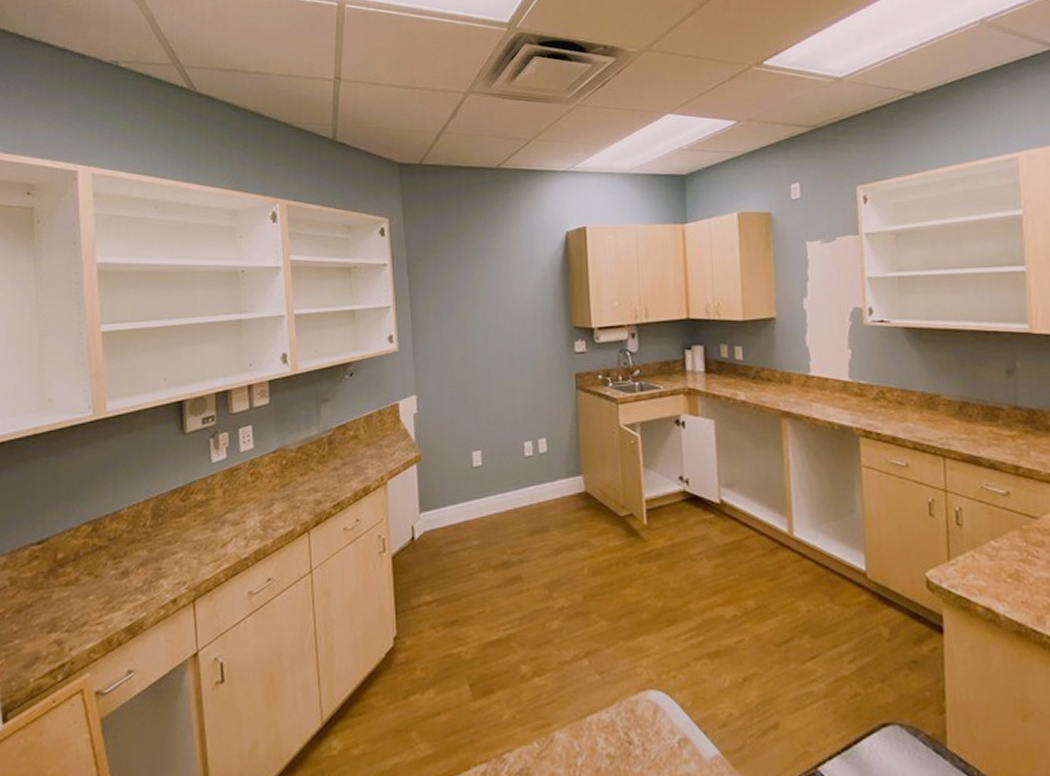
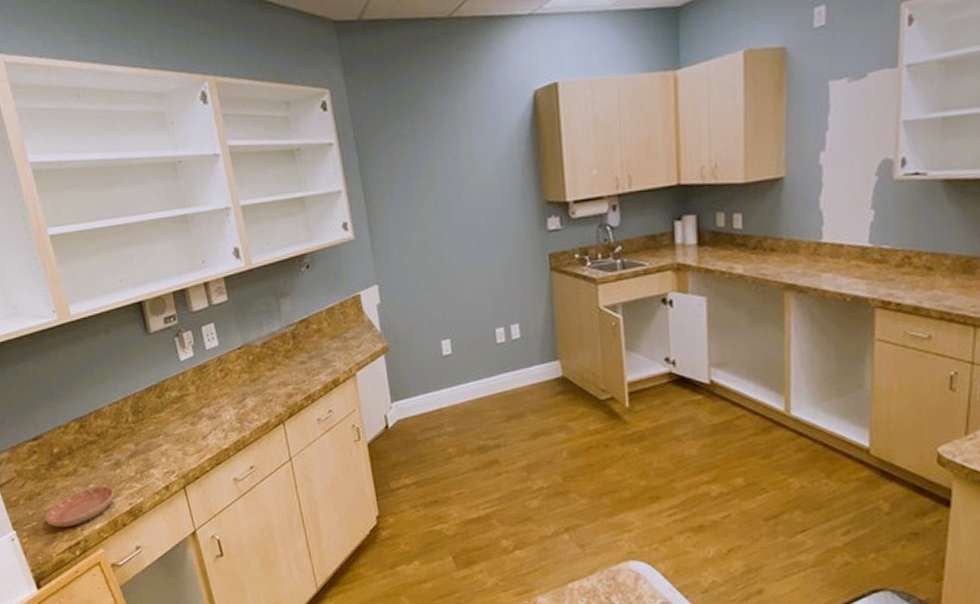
saucer: none [31,598,116,647] -> present [45,486,115,528]

